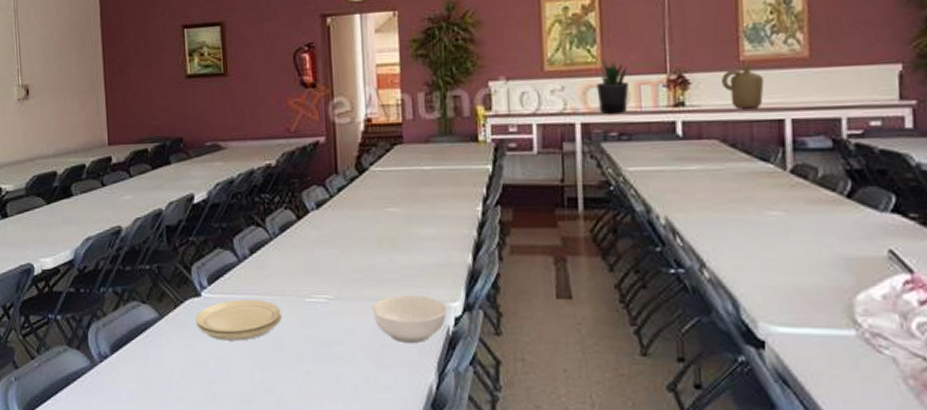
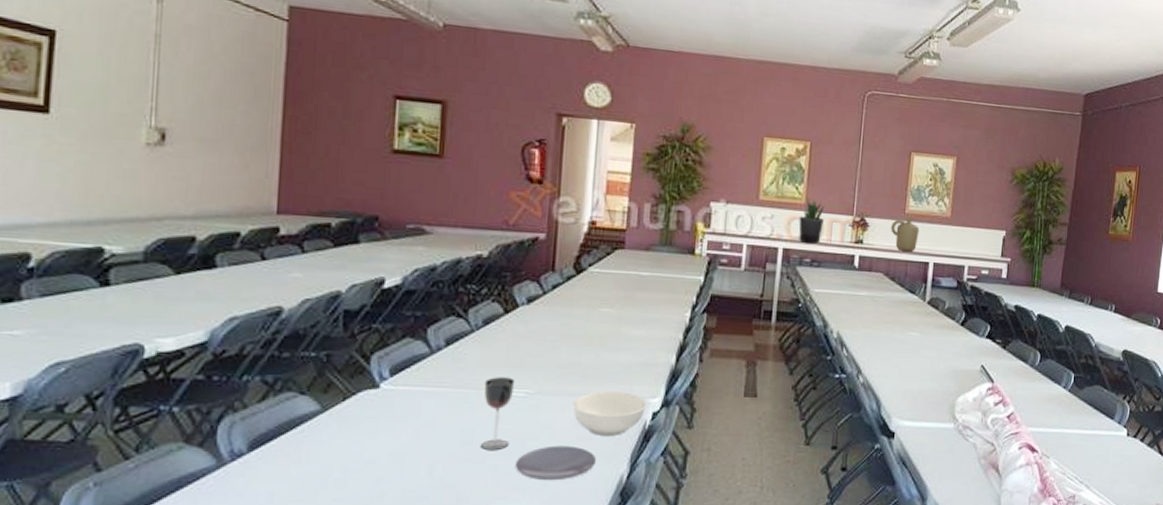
plate: present [195,300,282,341] -> none [369,392,474,435]
wineglass: none [287,283,317,356] -> present [481,377,515,450]
plate: none [325,352,403,389] -> present [516,445,597,481]

